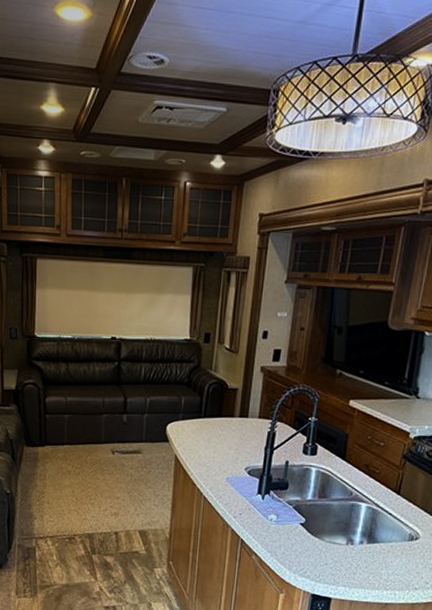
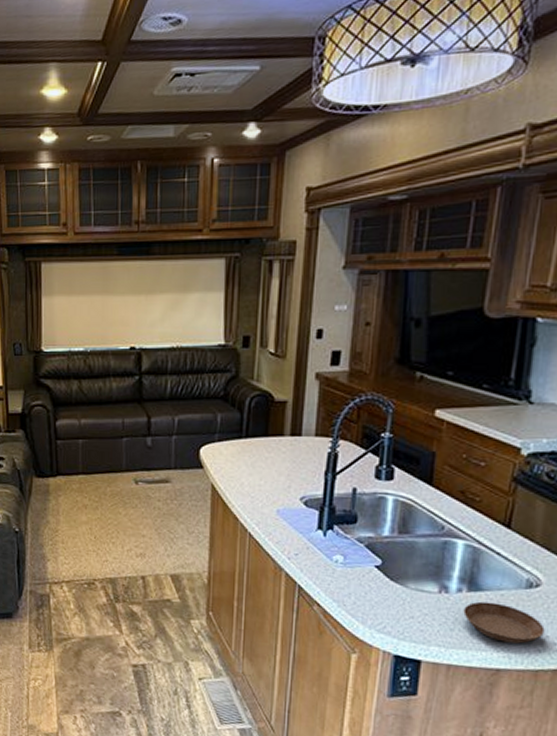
saucer: none [363,551,421,584] -> present [463,601,545,644]

